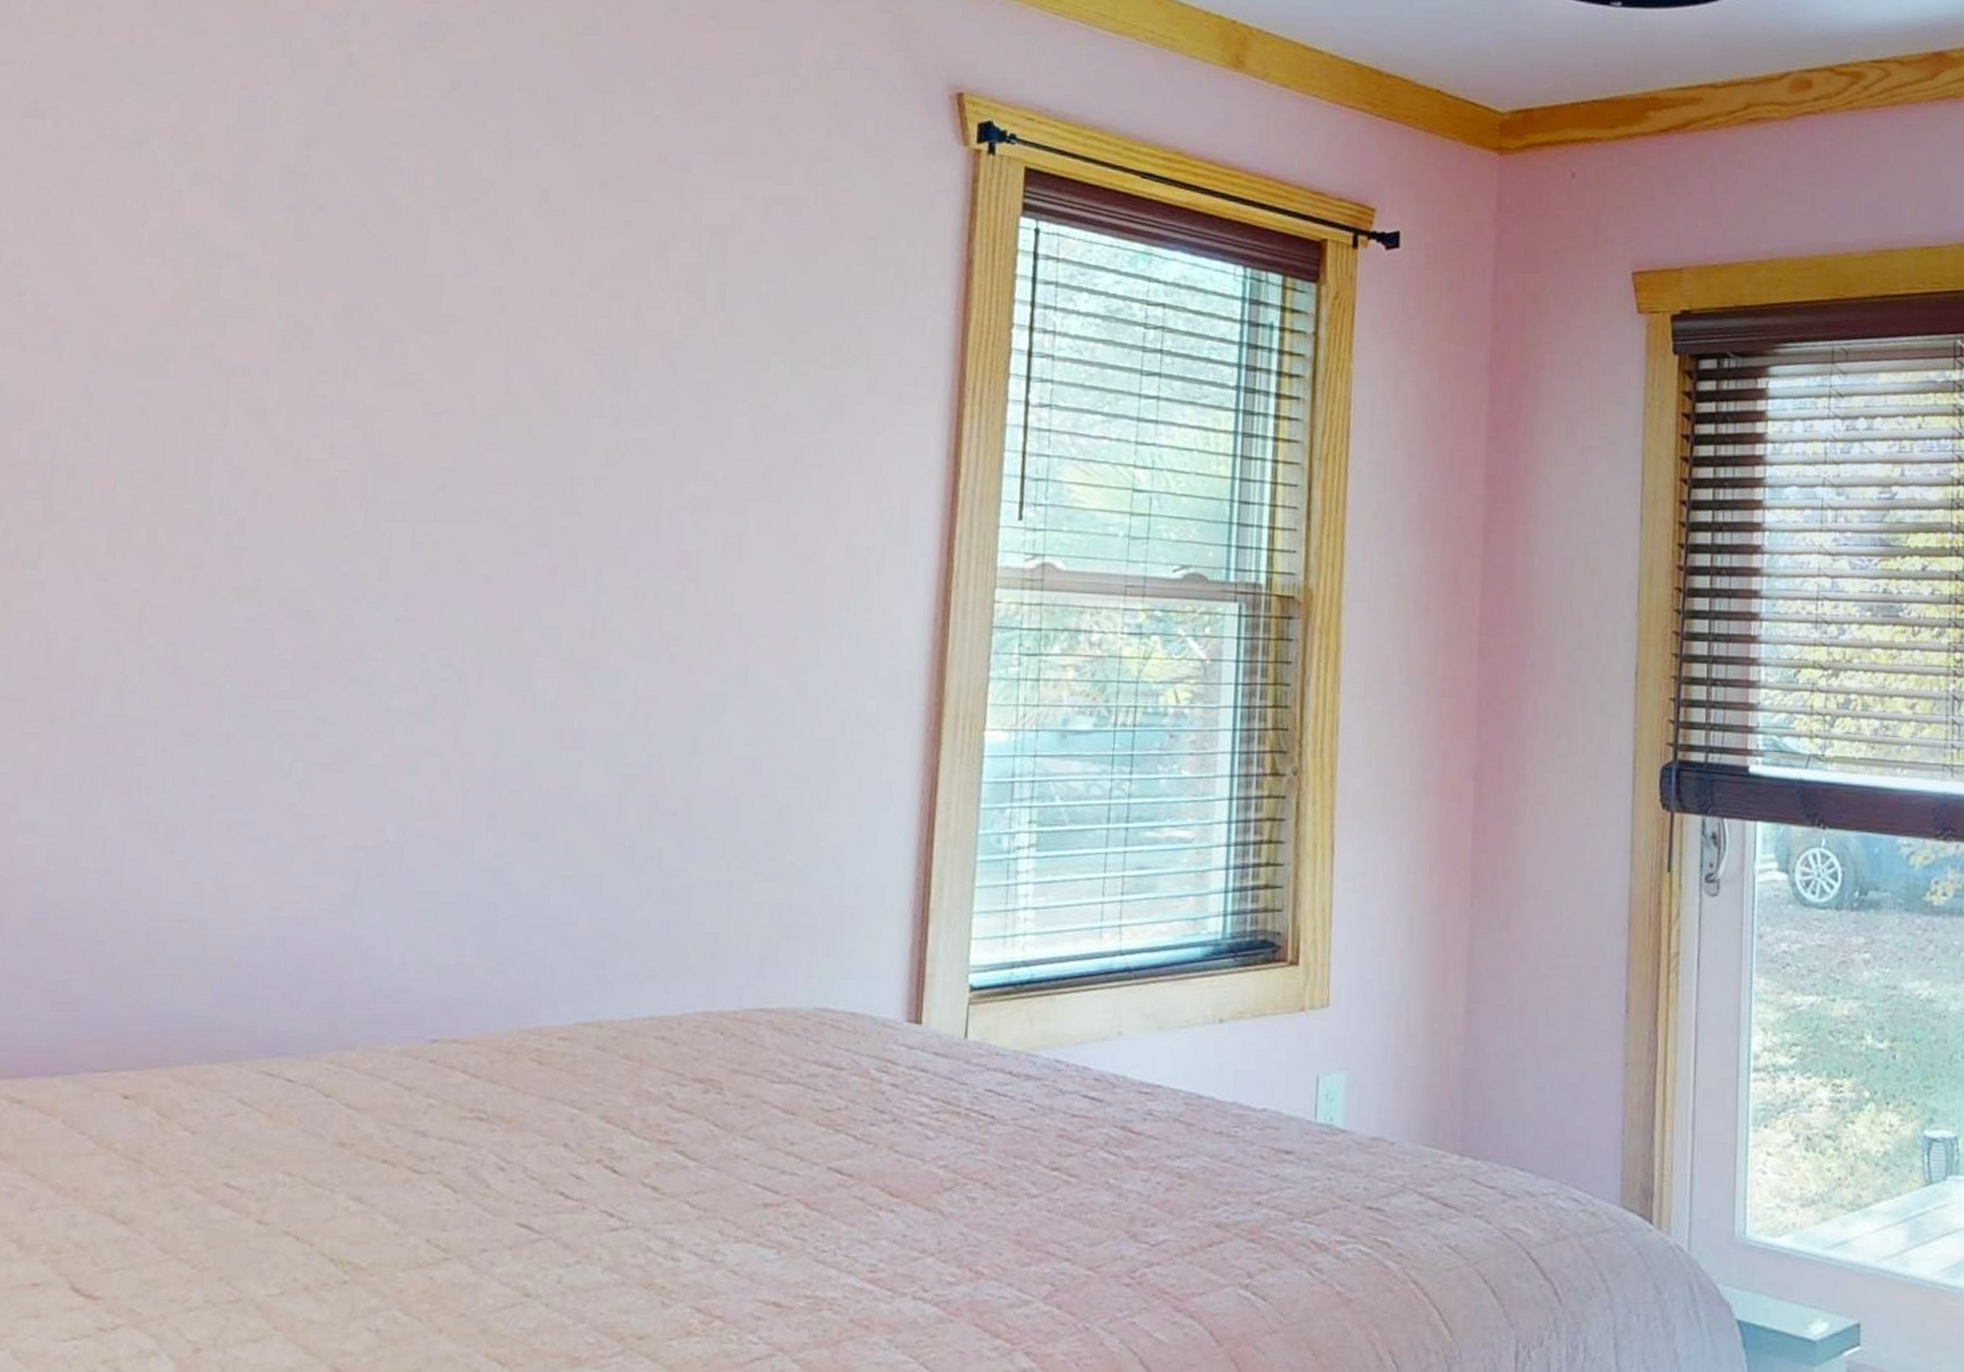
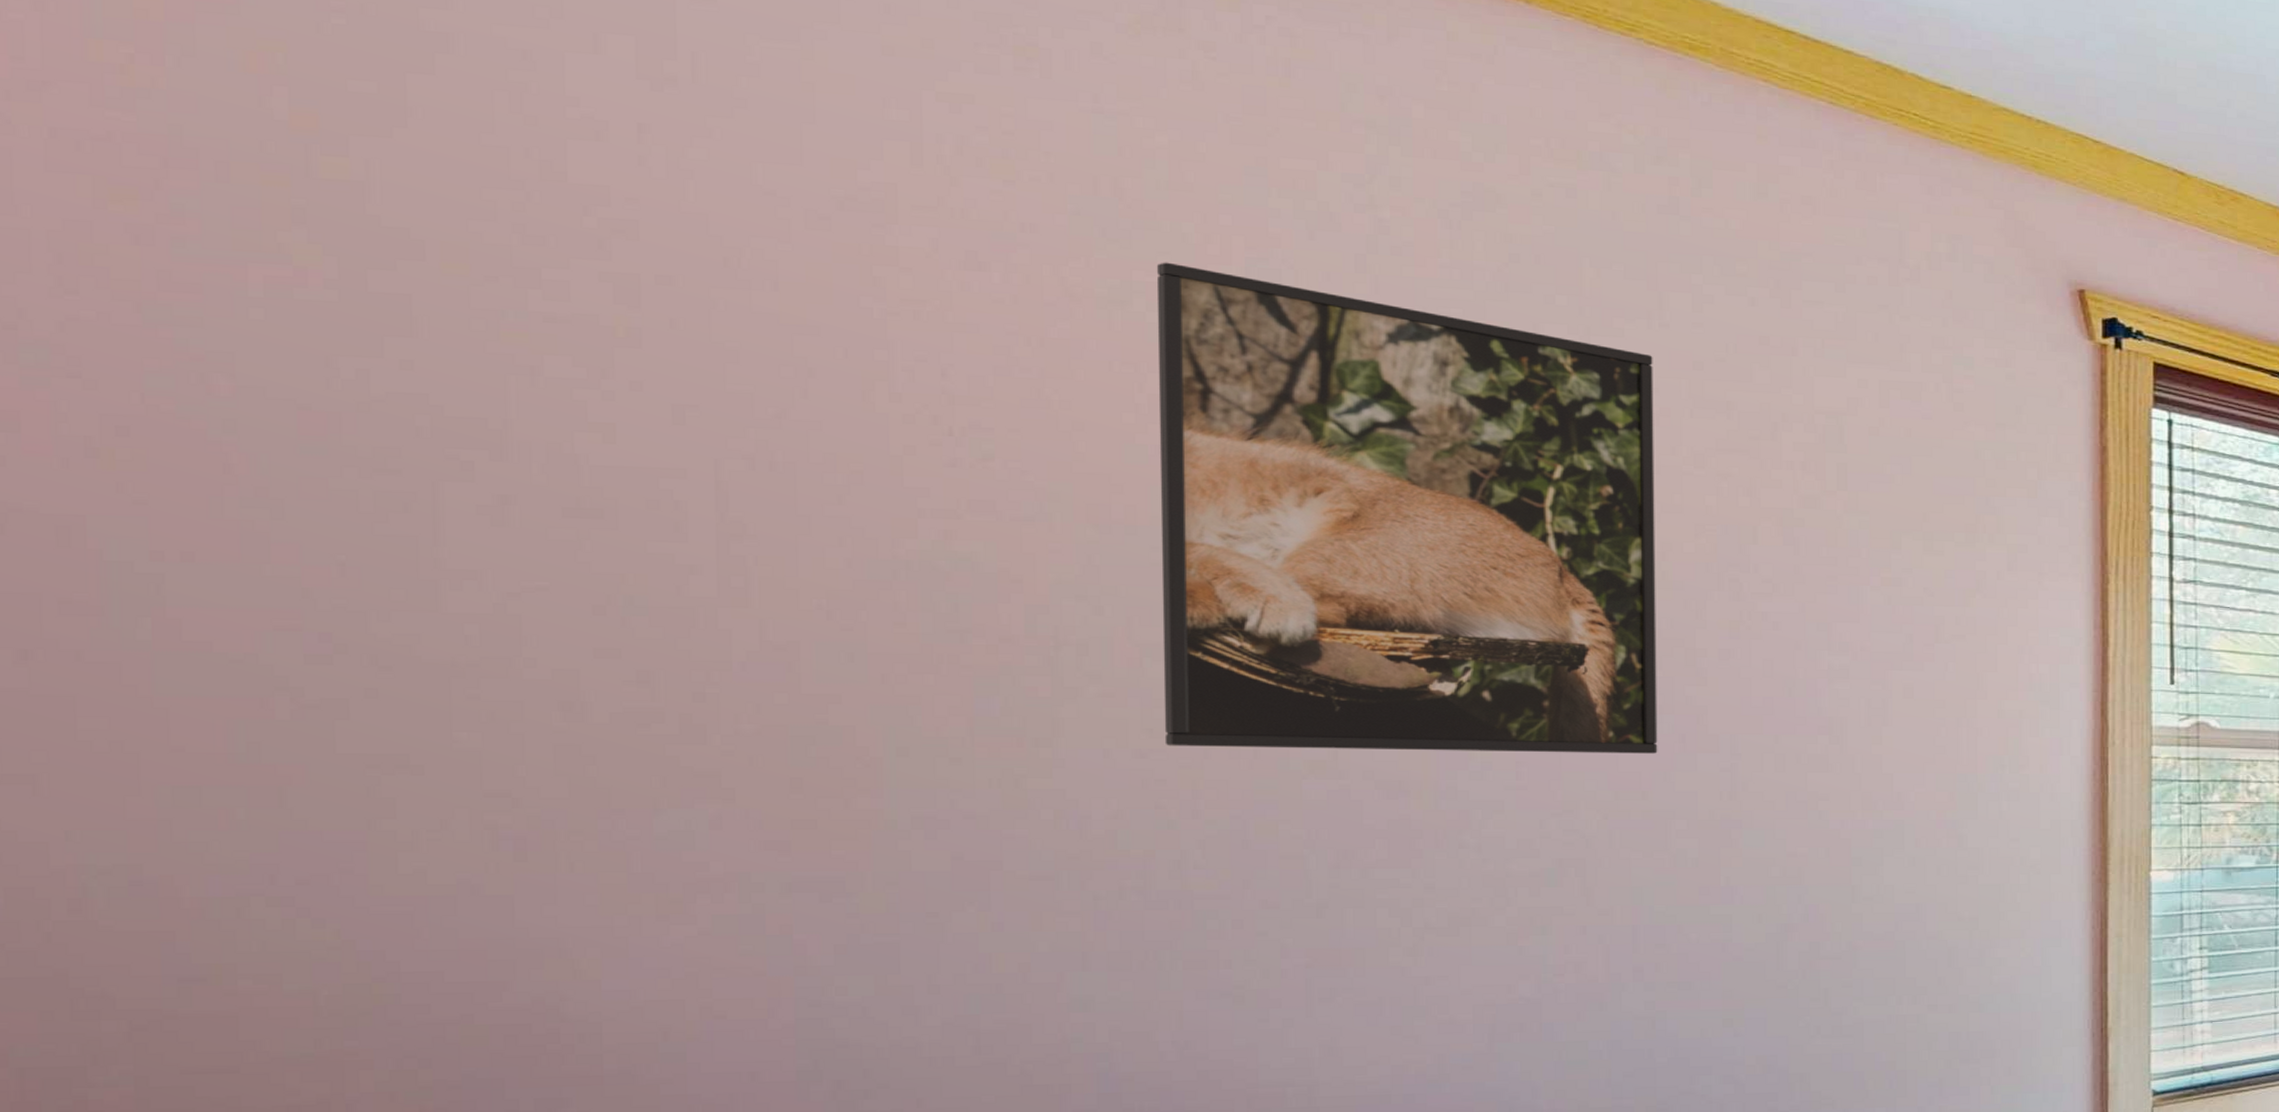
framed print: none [123,103,564,587] -> present [1156,262,1658,754]

